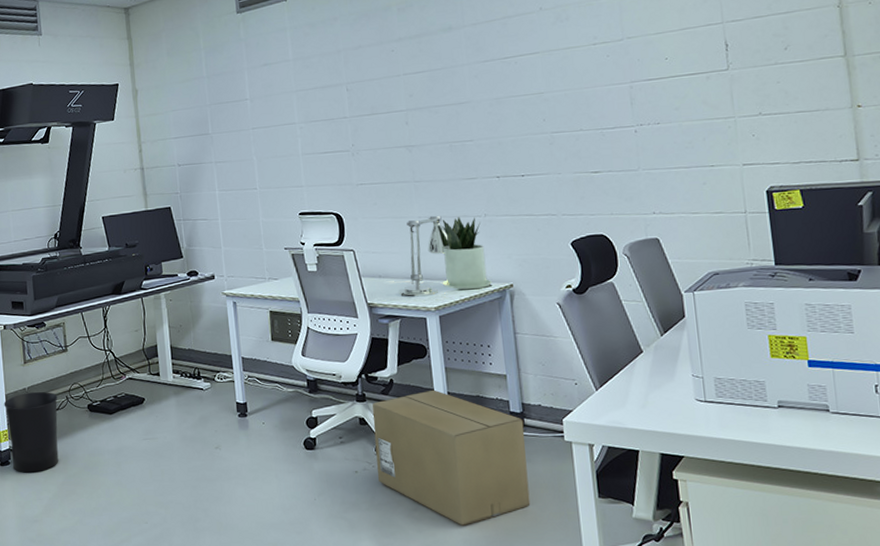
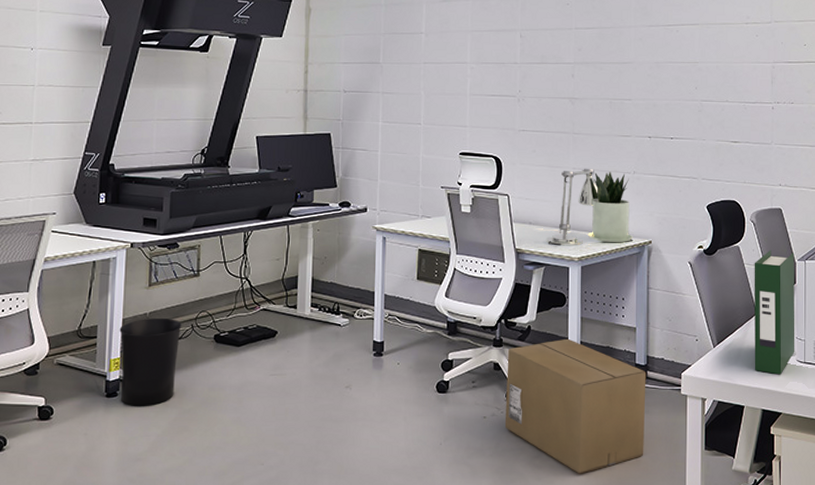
binder: none [633,283,693,416] -> present [754,250,795,375]

